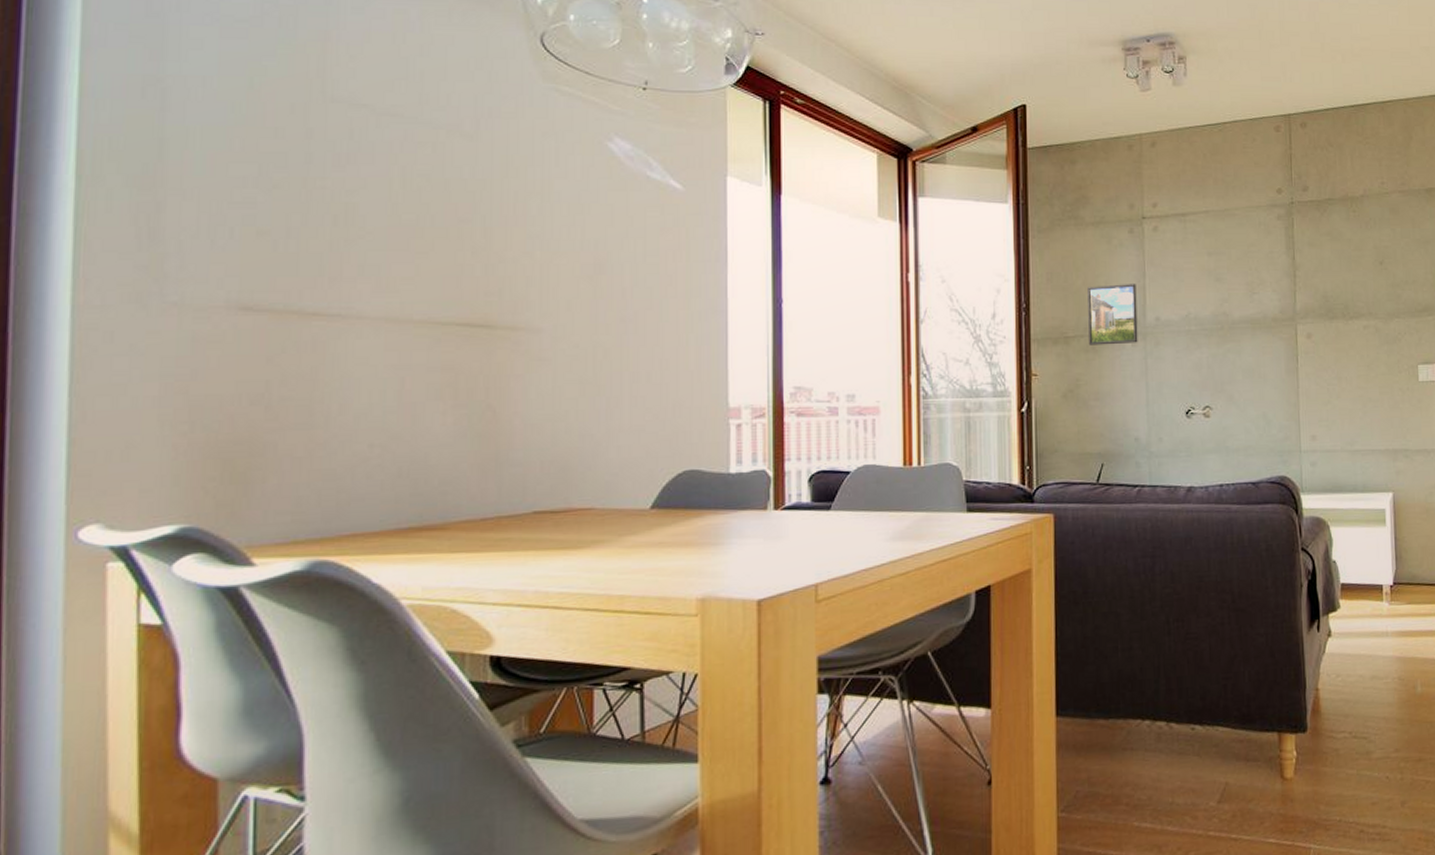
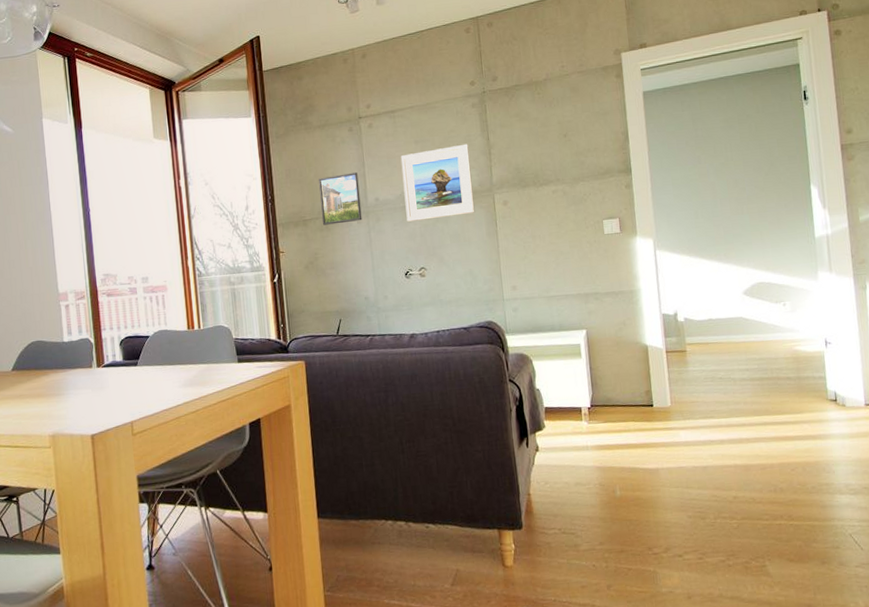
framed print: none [1189,261,1274,349] -> present [400,144,475,222]

